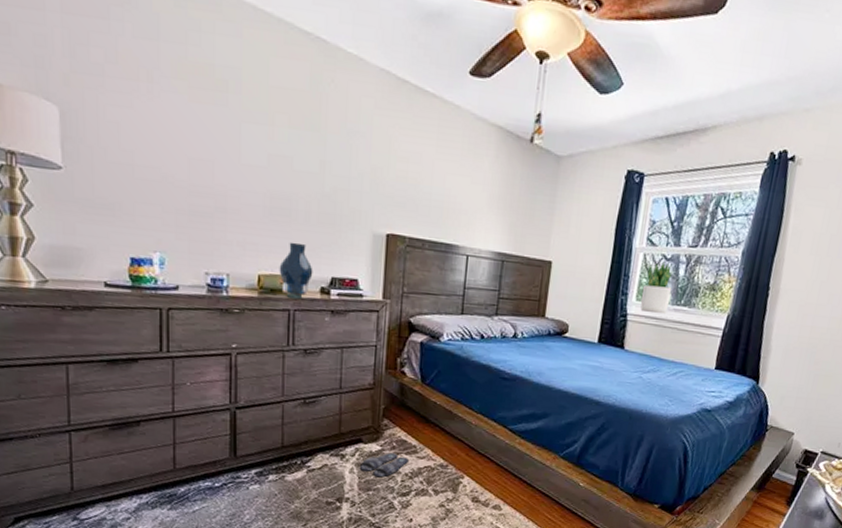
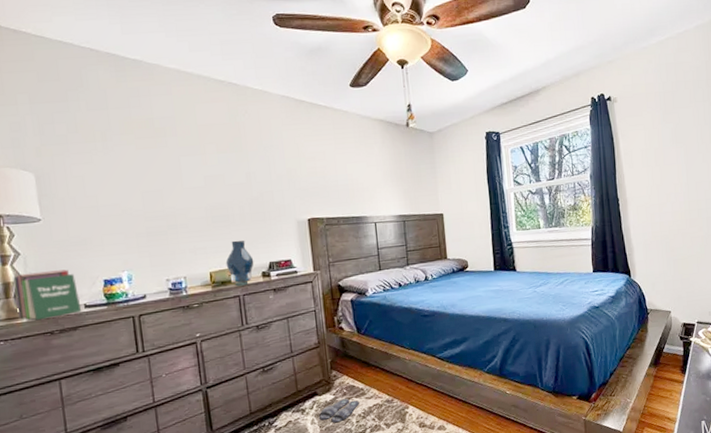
books: none [22,229,101,291] -> present [13,269,82,321]
planter: present [640,261,672,315] -> none [519,195,543,239]

